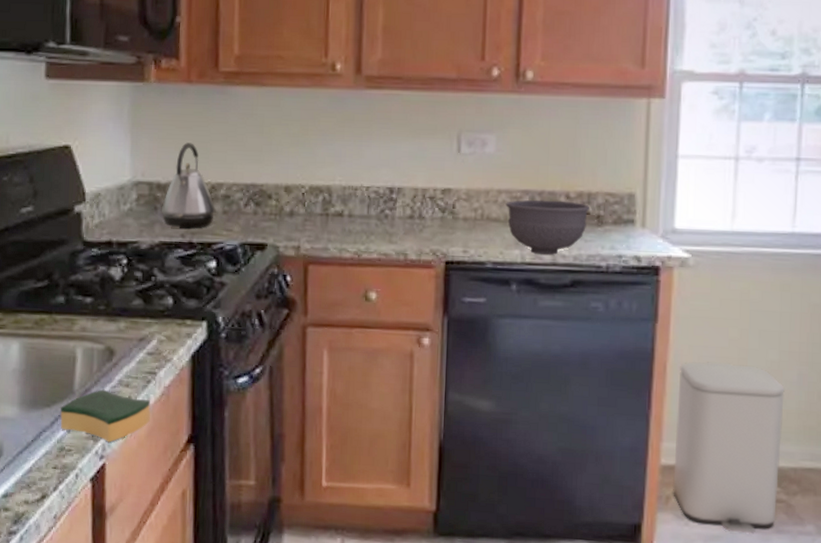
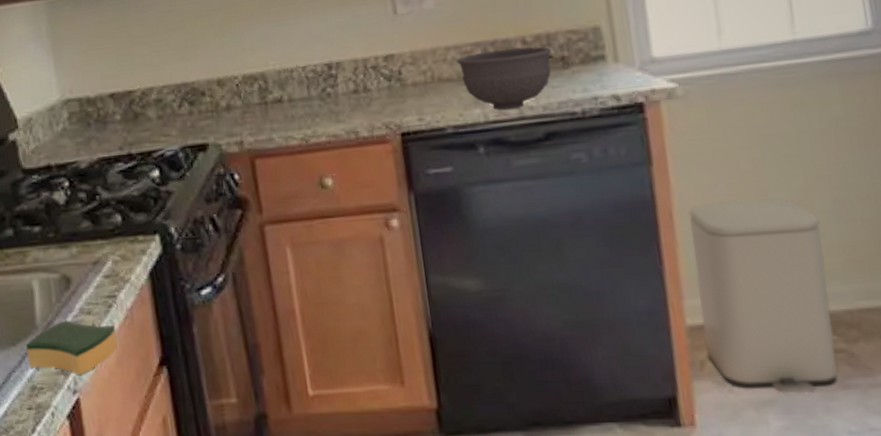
kettle: present [161,142,216,229] -> none [94,51,150,142]

